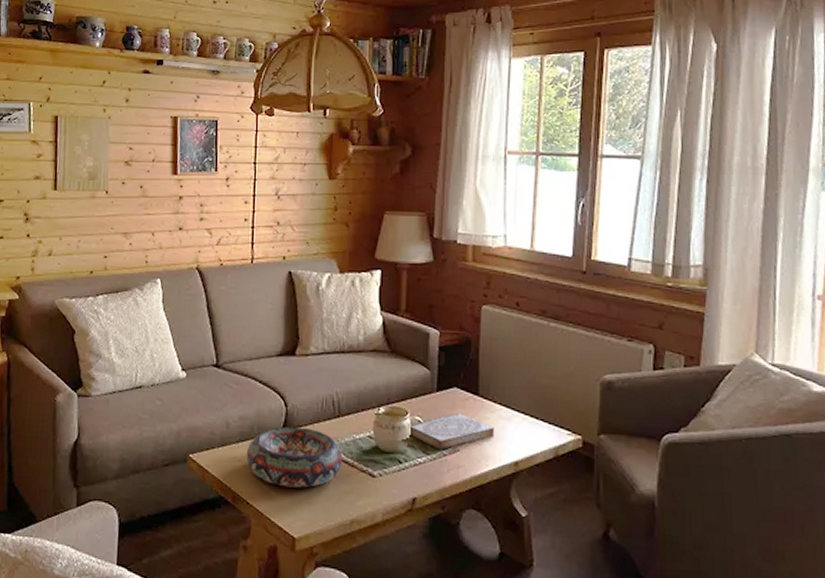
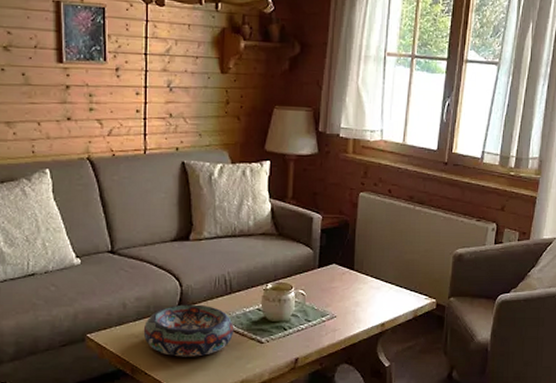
book: present [408,413,495,450] -> none [292,286,366,317]

